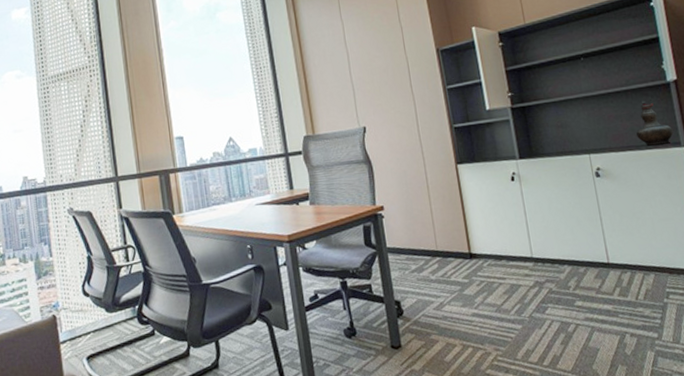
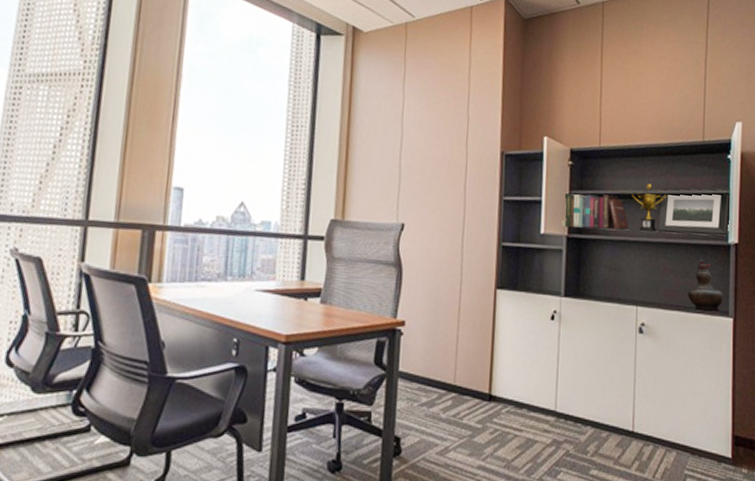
books: none [502,63,568,100] -> present [562,193,629,230]
trophy: none [563,45,598,88] -> present [632,183,667,232]
picture frame: none [591,31,665,86] -> present [657,187,731,236]

